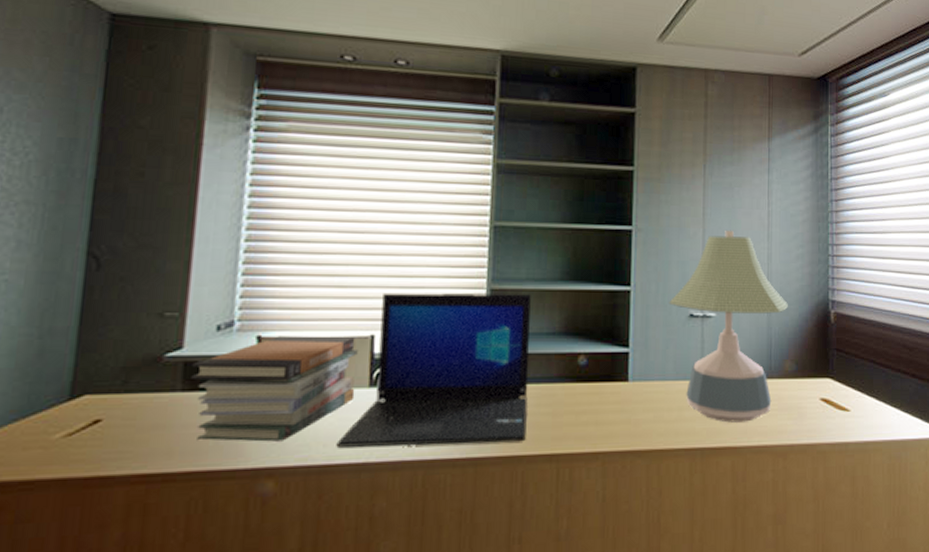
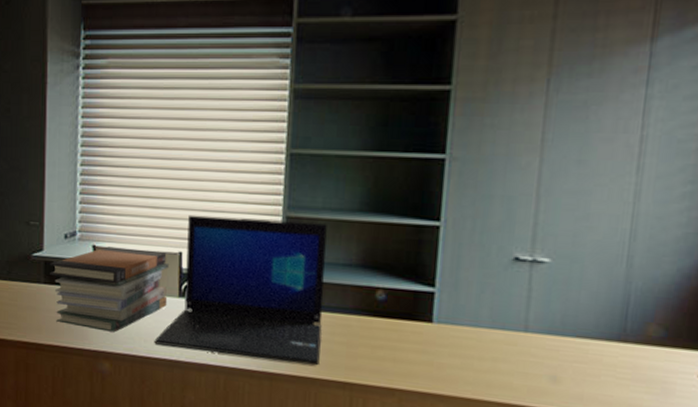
desk lamp: present [669,230,788,423] -> none [487,159,661,387]

